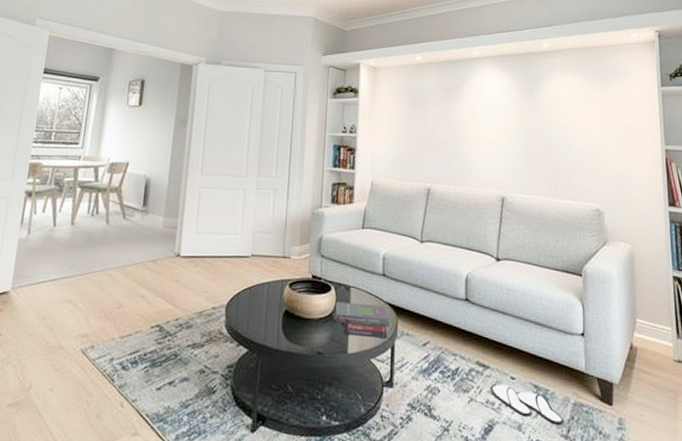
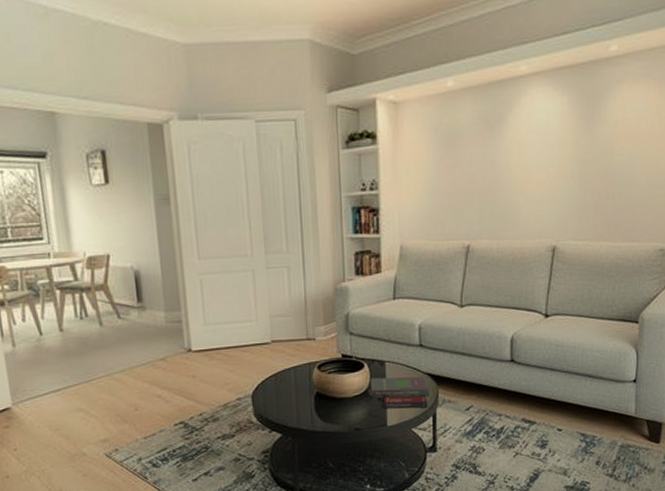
slippers: present [490,384,565,425] -> none [536,436,610,466]

